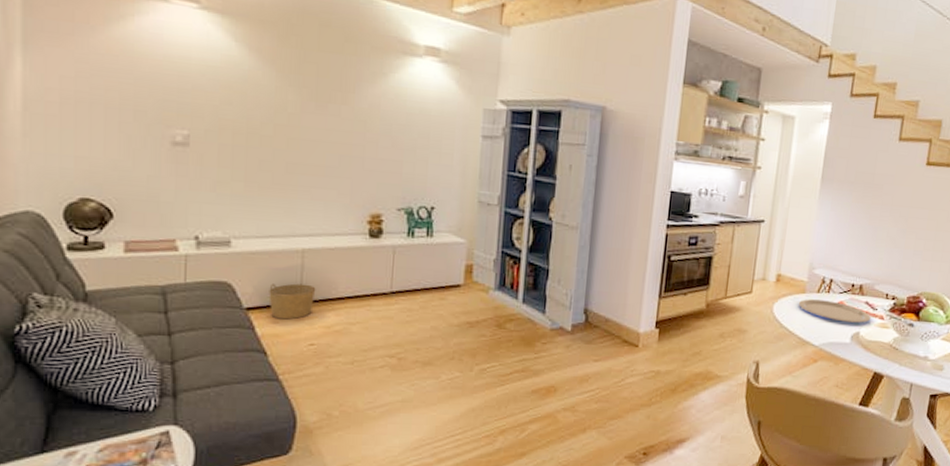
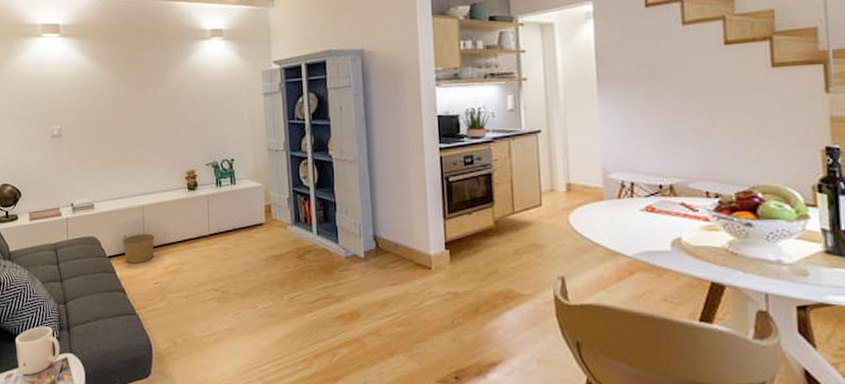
mug: none [85,391,159,452] -> present [15,326,60,375]
potted plant: none [691,187,723,221] -> present [458,107,492,139]
plate: present [798,298,871,323] -> none [597,205,693,228]

